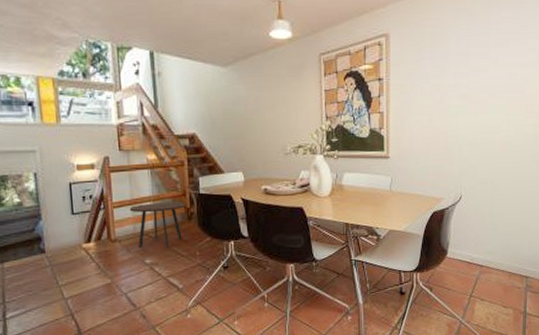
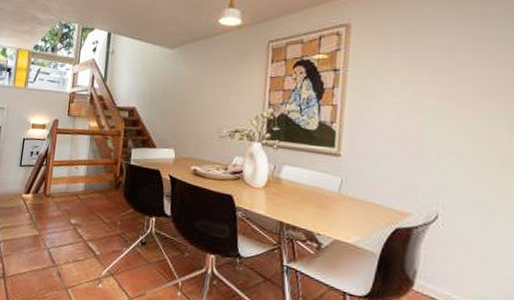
side table: present [129,202,186,248] -> none [66,166,116,212]

